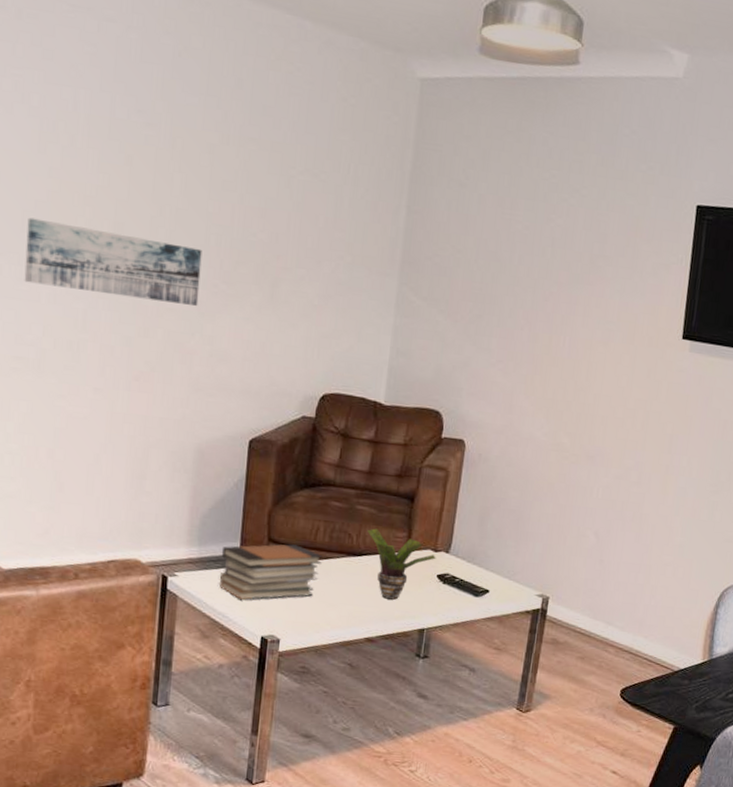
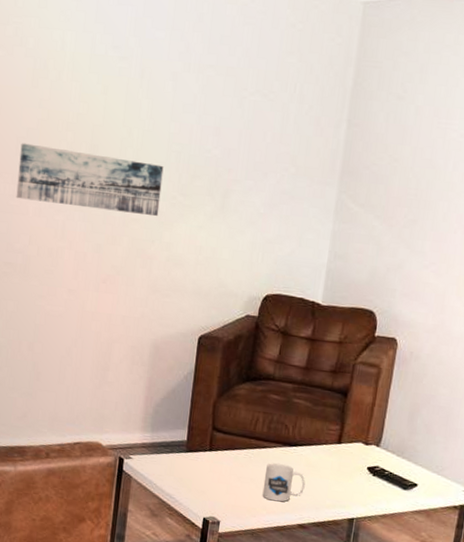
book stack: present [220,544,322,600] -> none [168,433,261,483]
mug: none [325,574,372,616] -> present [262,463,306,502]
potted plant: present [367,528,436,600] -> none [303,421,367,489]

